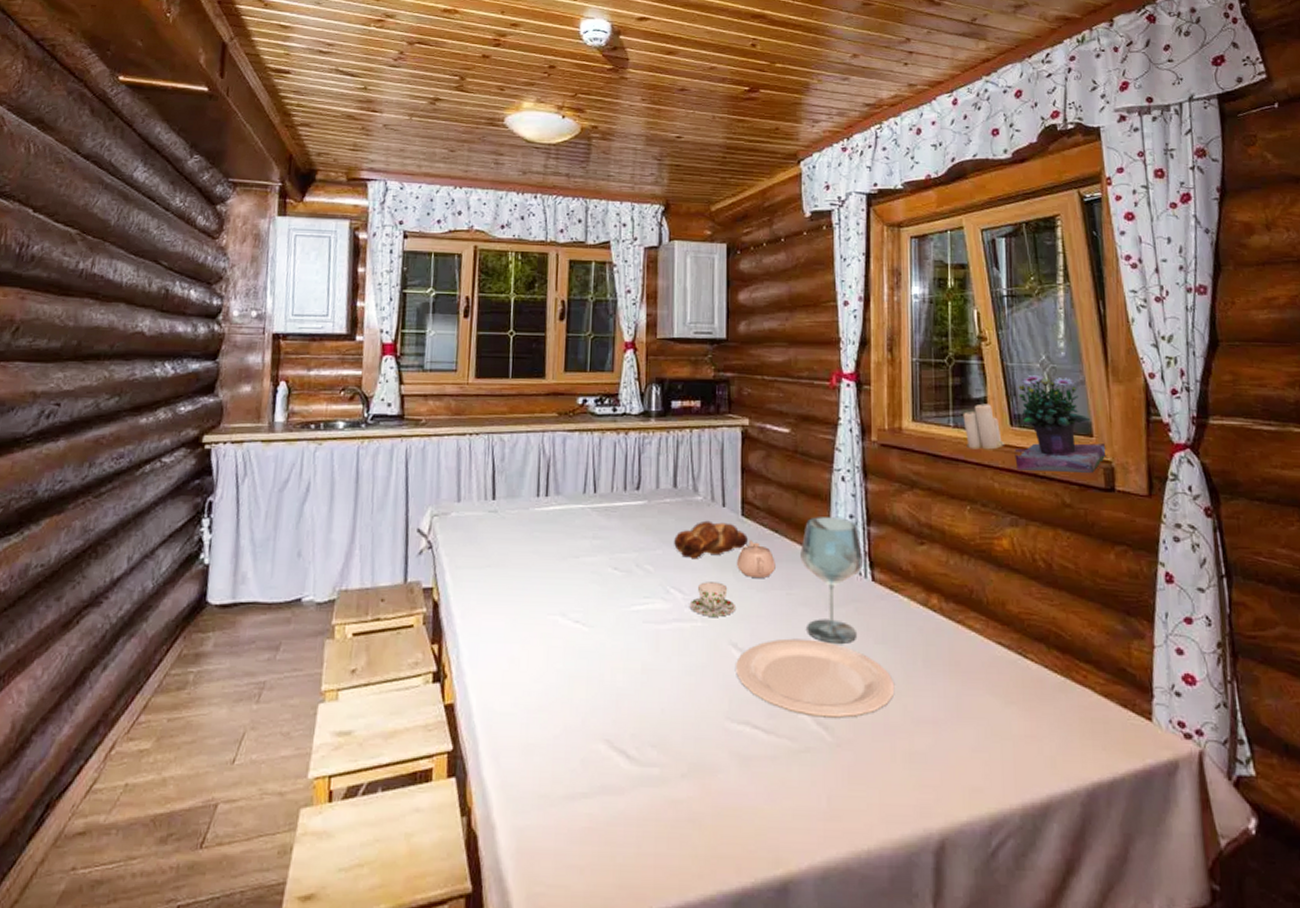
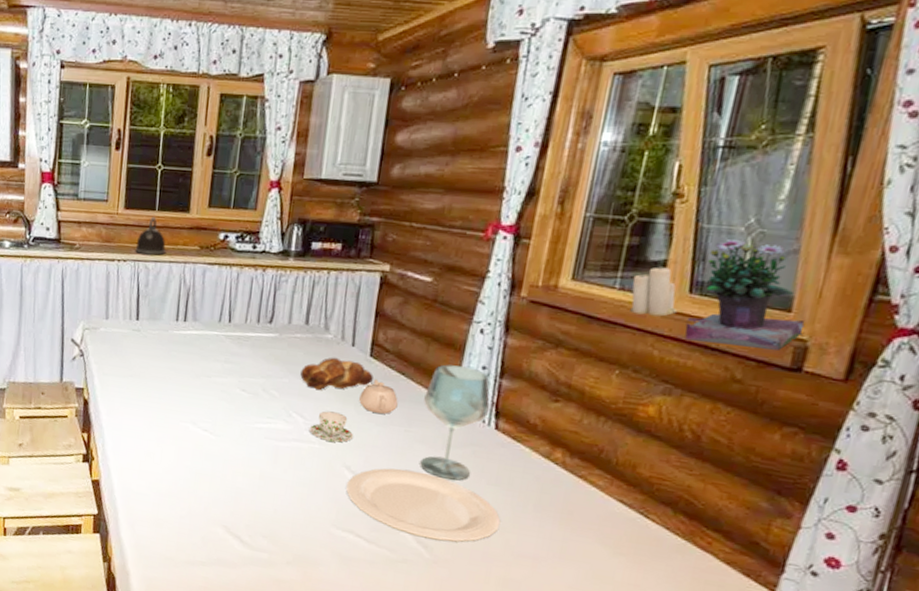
kettle: none [488,385,522,427] -> present [135,217,166,257]

